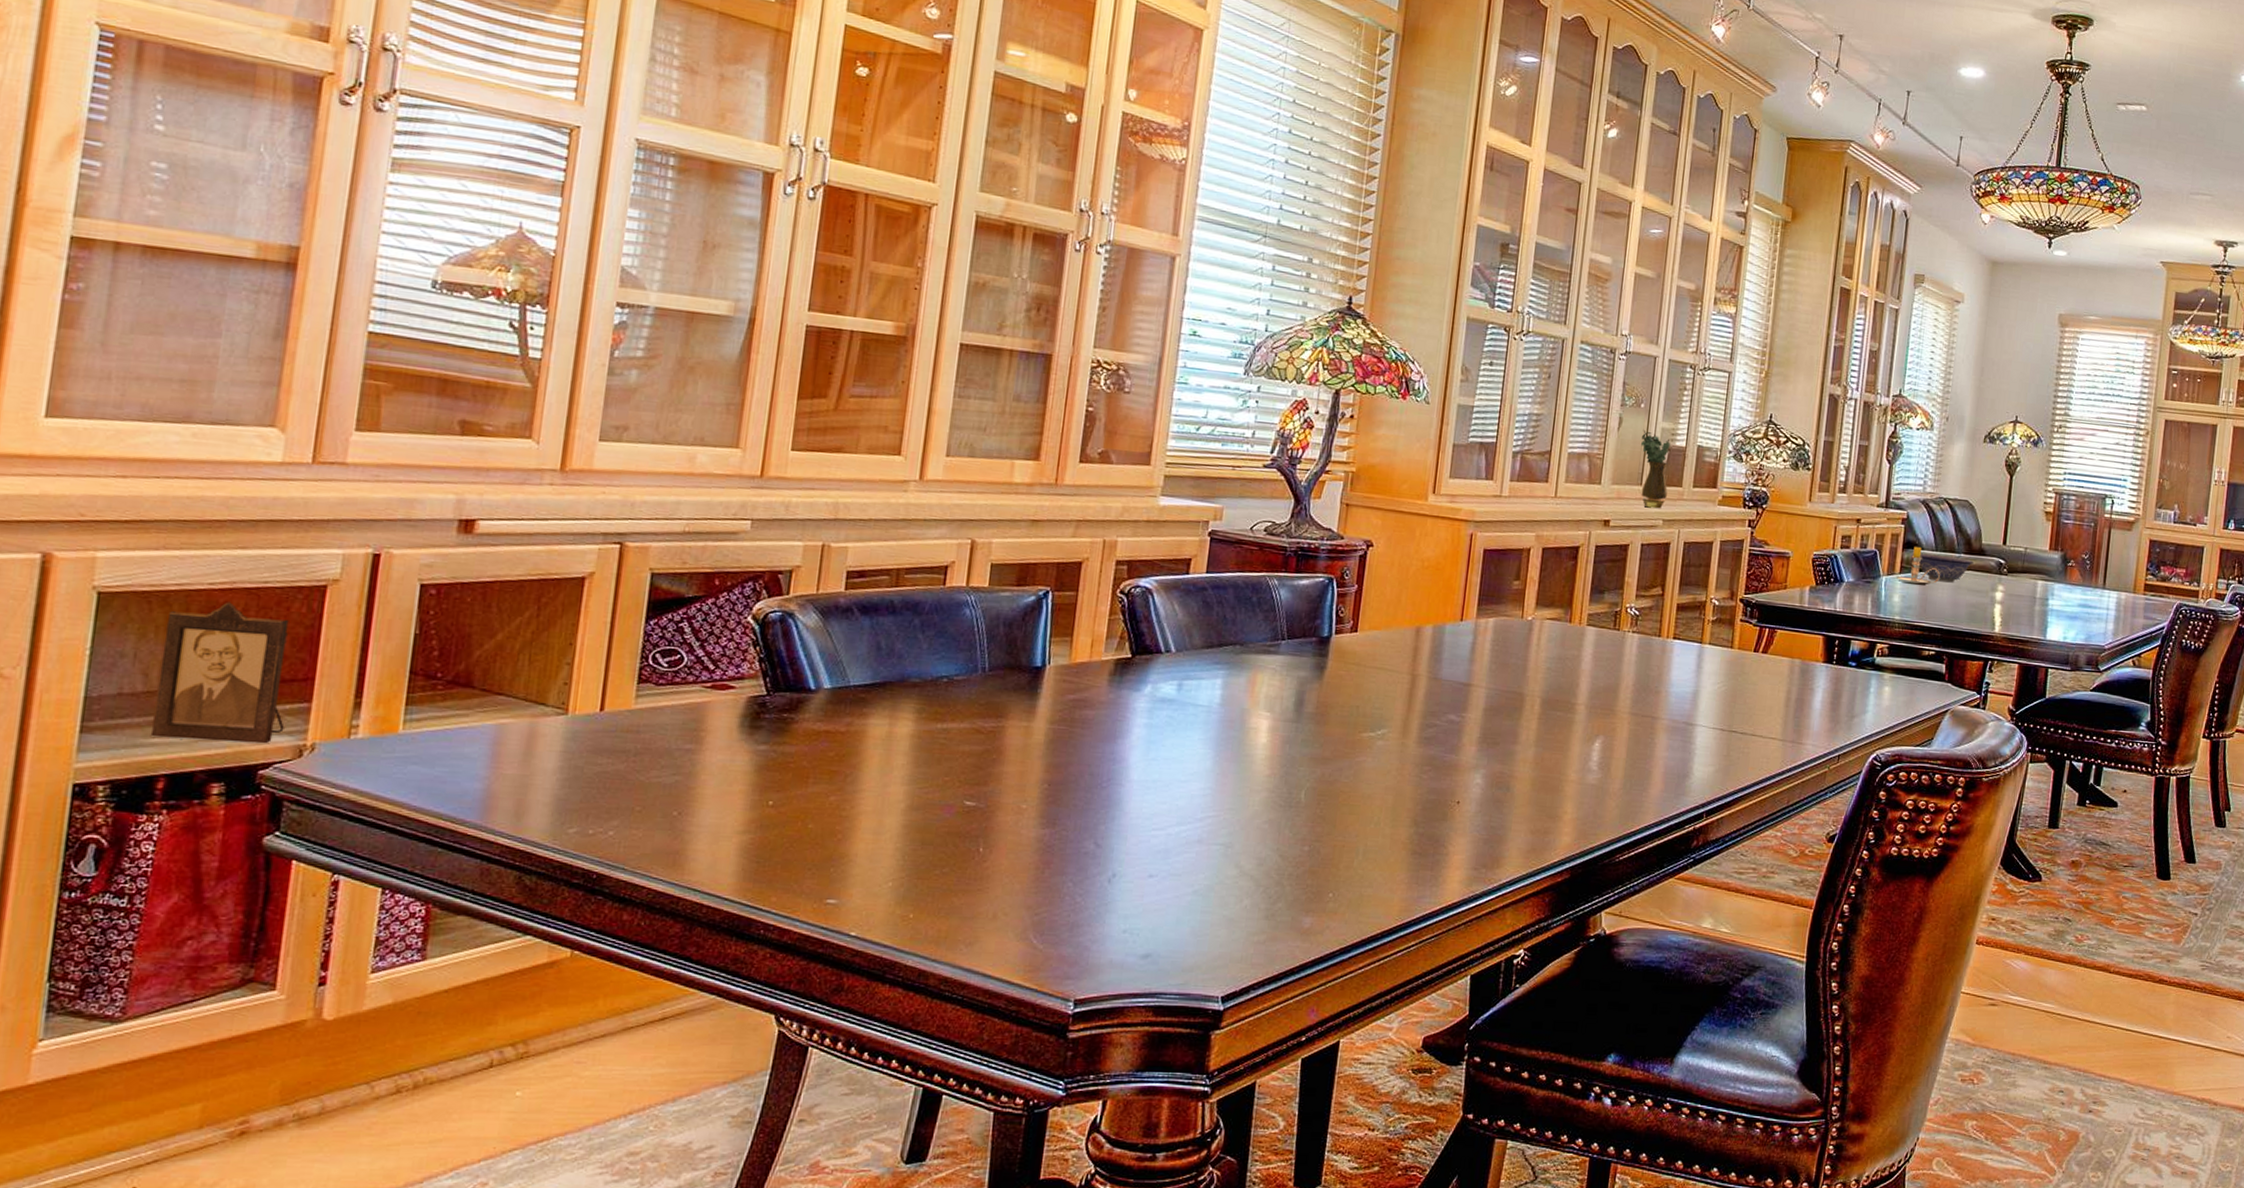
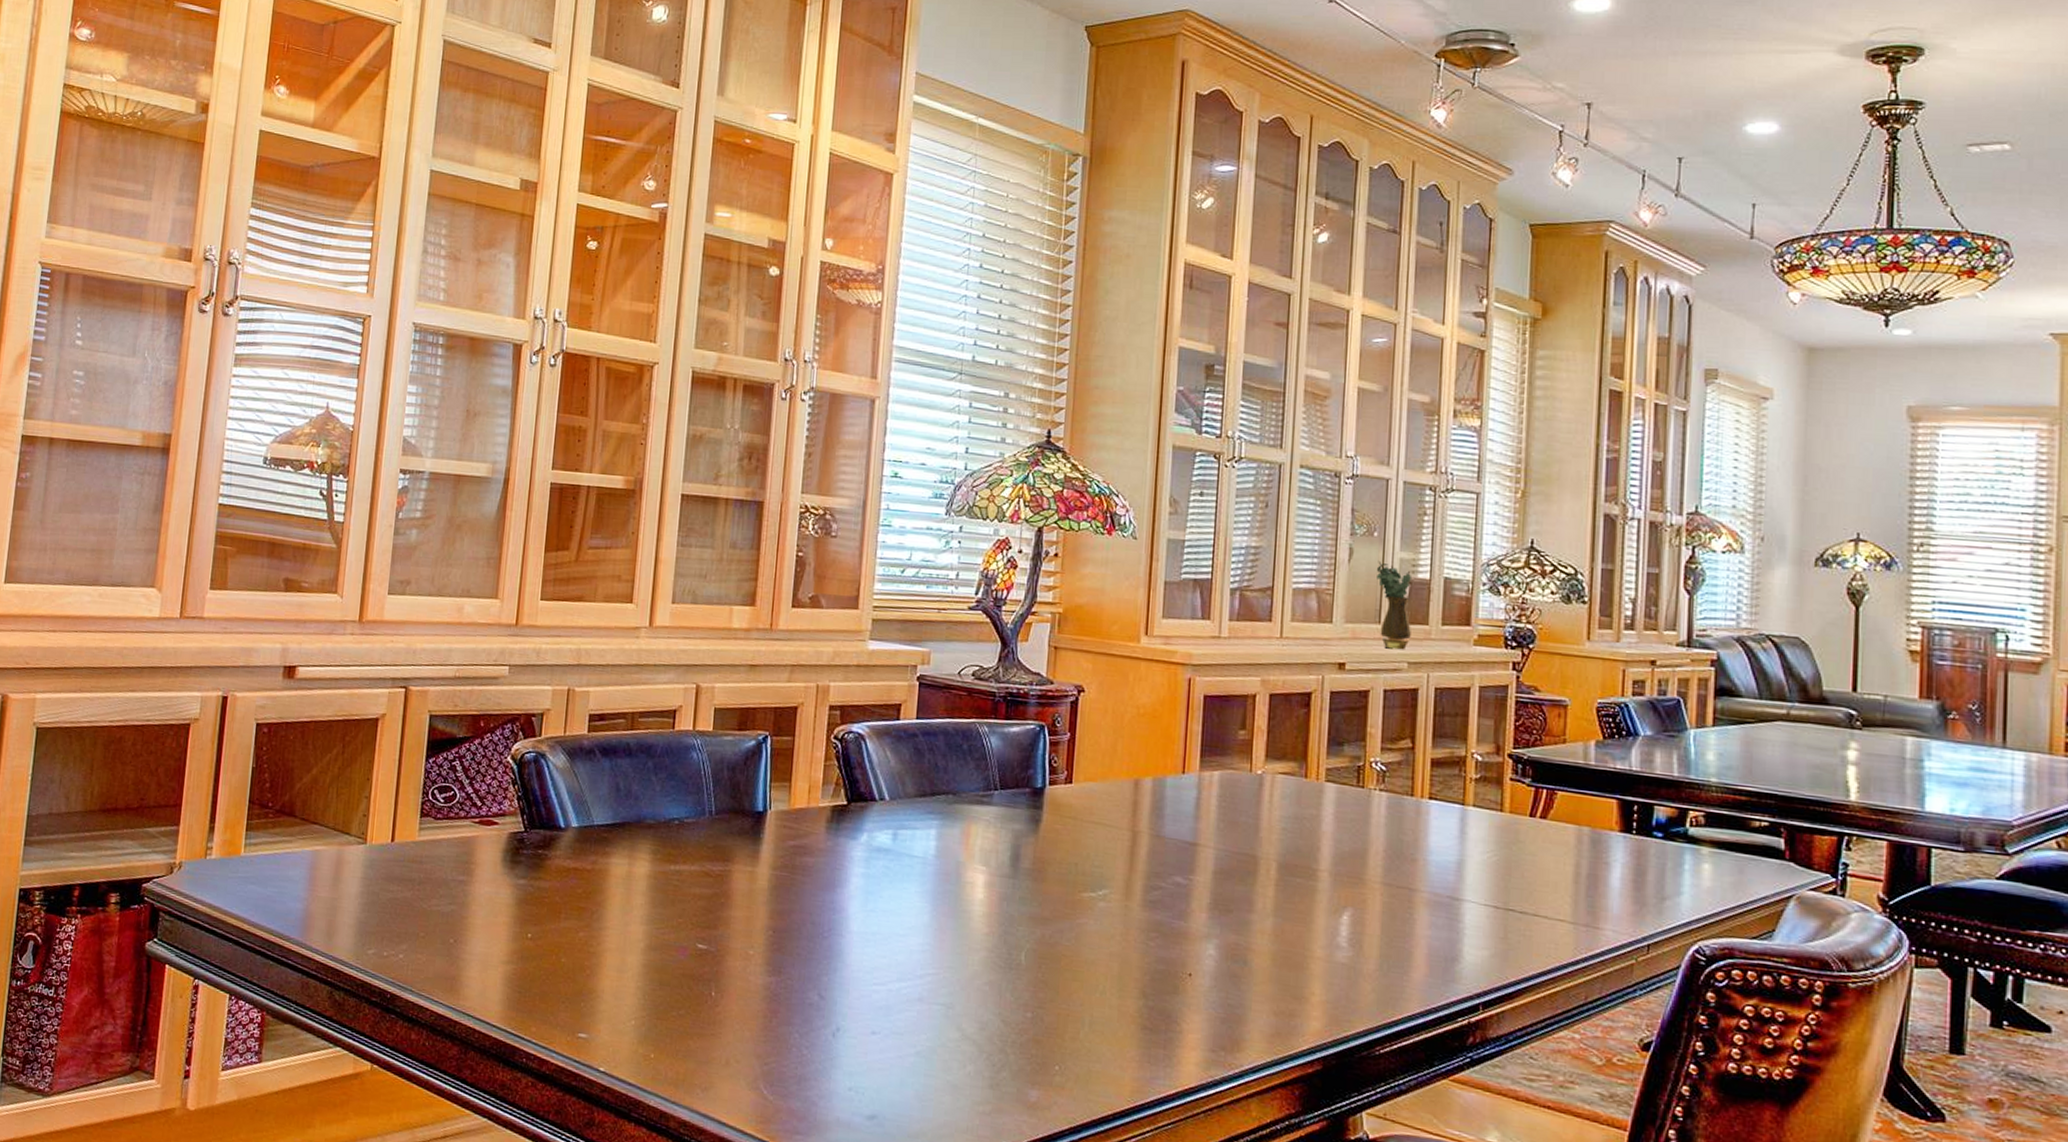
photo frame: present [150,602,289,744] -> none [70,737,164,861]
candlestick: present [1896,546,1941,587] -> none [1709,693,1769,742]
decorative bowl: present [1919,554,1974,583] -> none [1738,703,1814,739]

